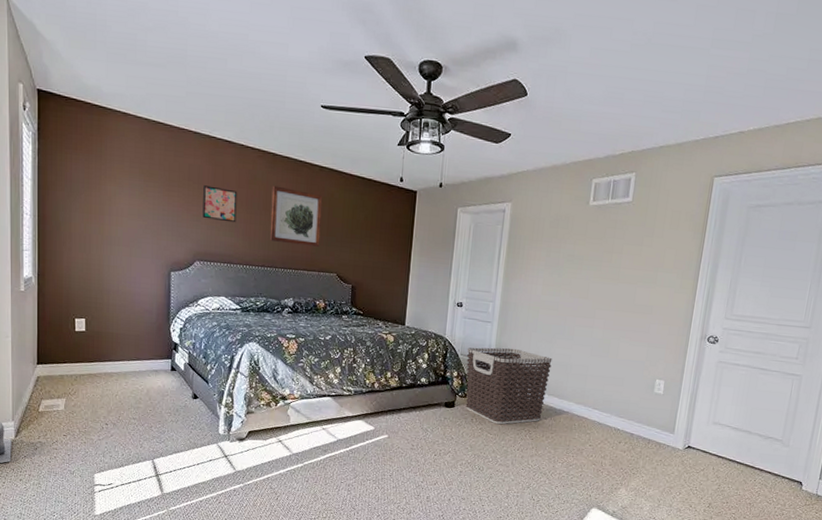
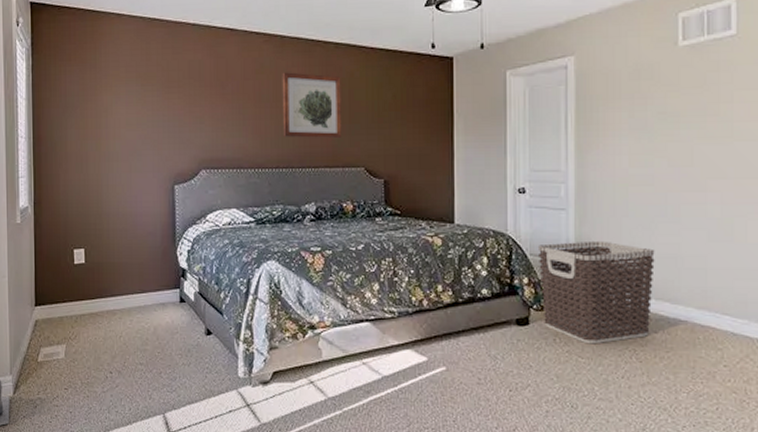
wall art: present [202,185,238,223] -> none [206,81,244,121]

